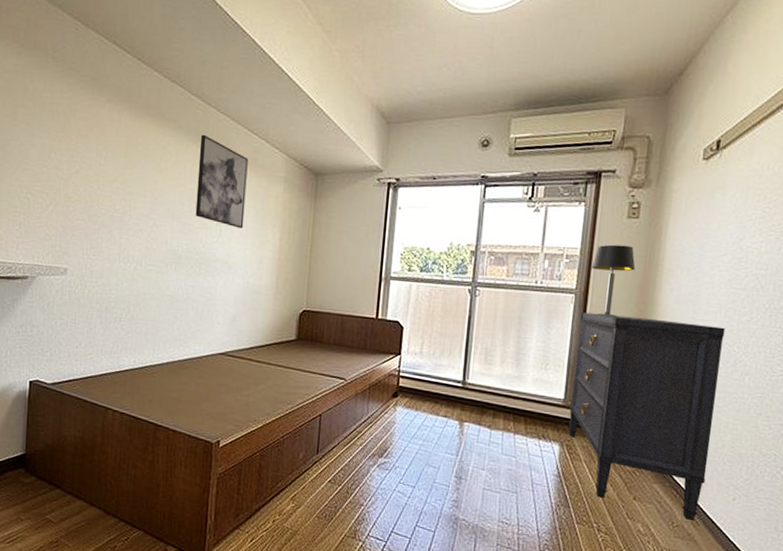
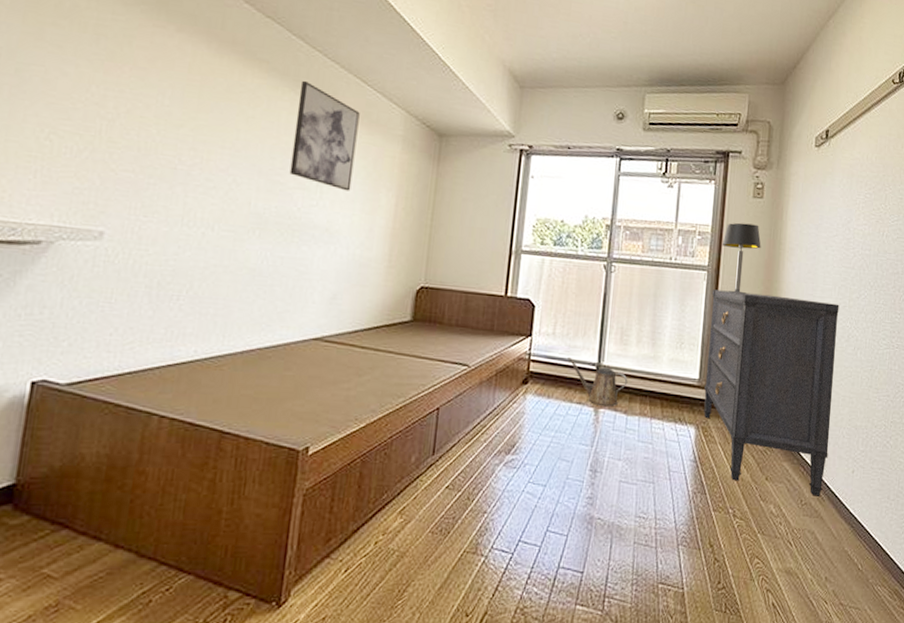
watering can: none [434,374,492,422] -> present [567,356,628,407]

